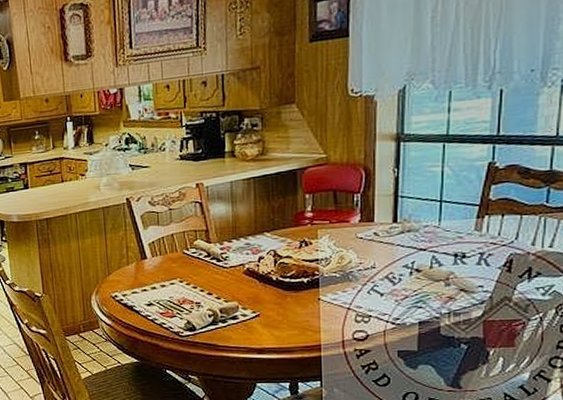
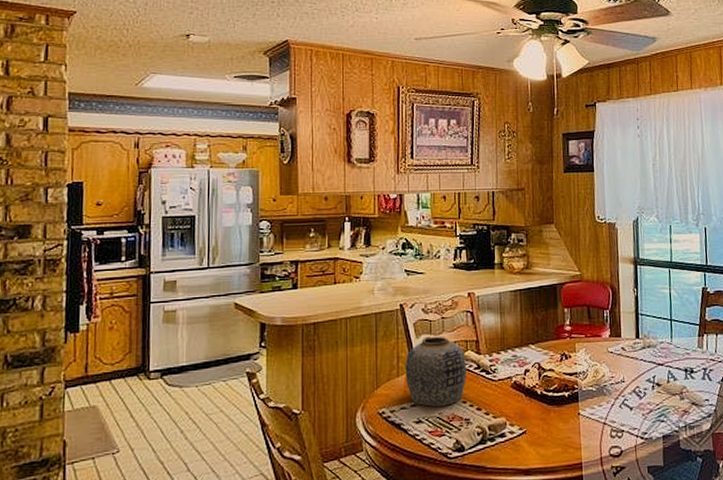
vase: none [134,226,197,291] -> present [405,336,467,407]

